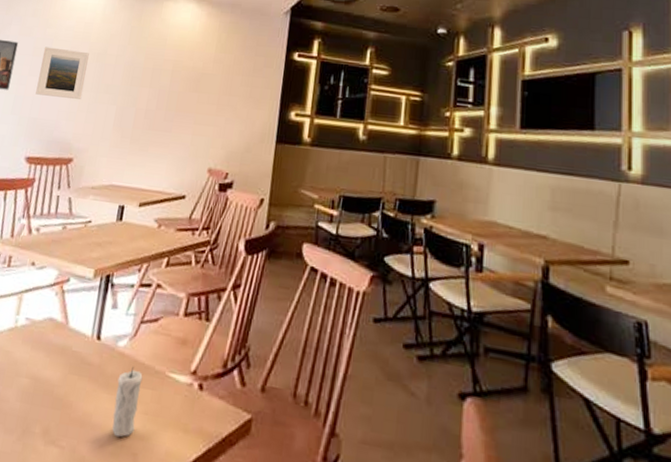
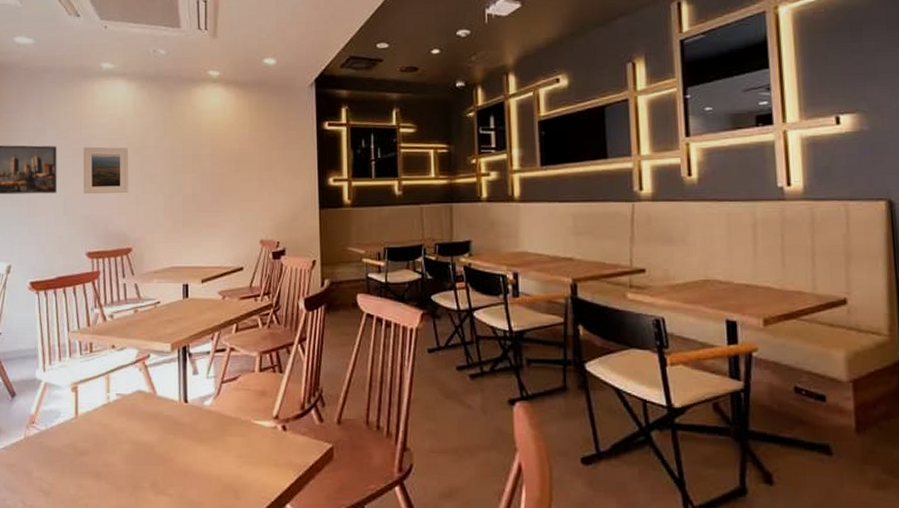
candle: present [112,366,143,438] -> none [209,420,232,480]

